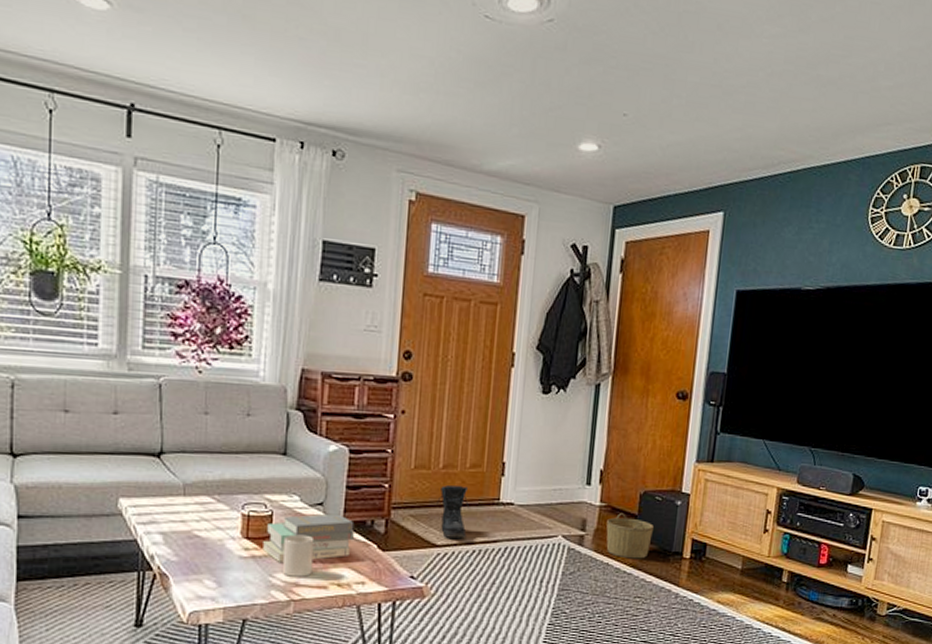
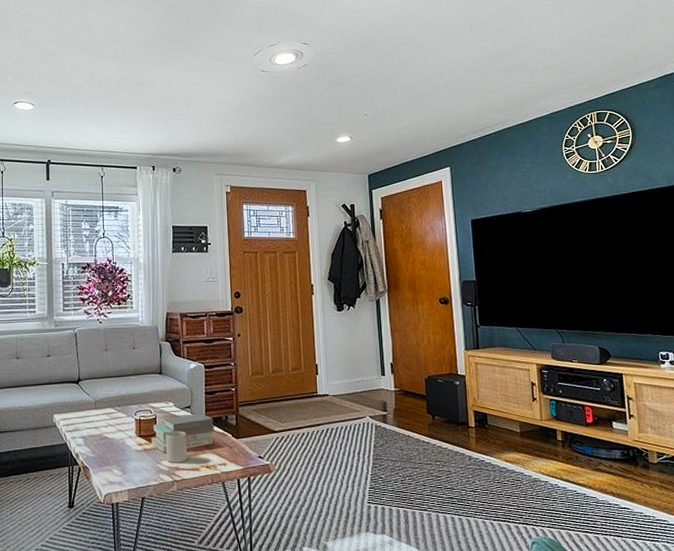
boot: present [437,485,470,539] -> none [271,385,296,425]
basket: present [606,513,654,559] -> none [402,395,441,431]

